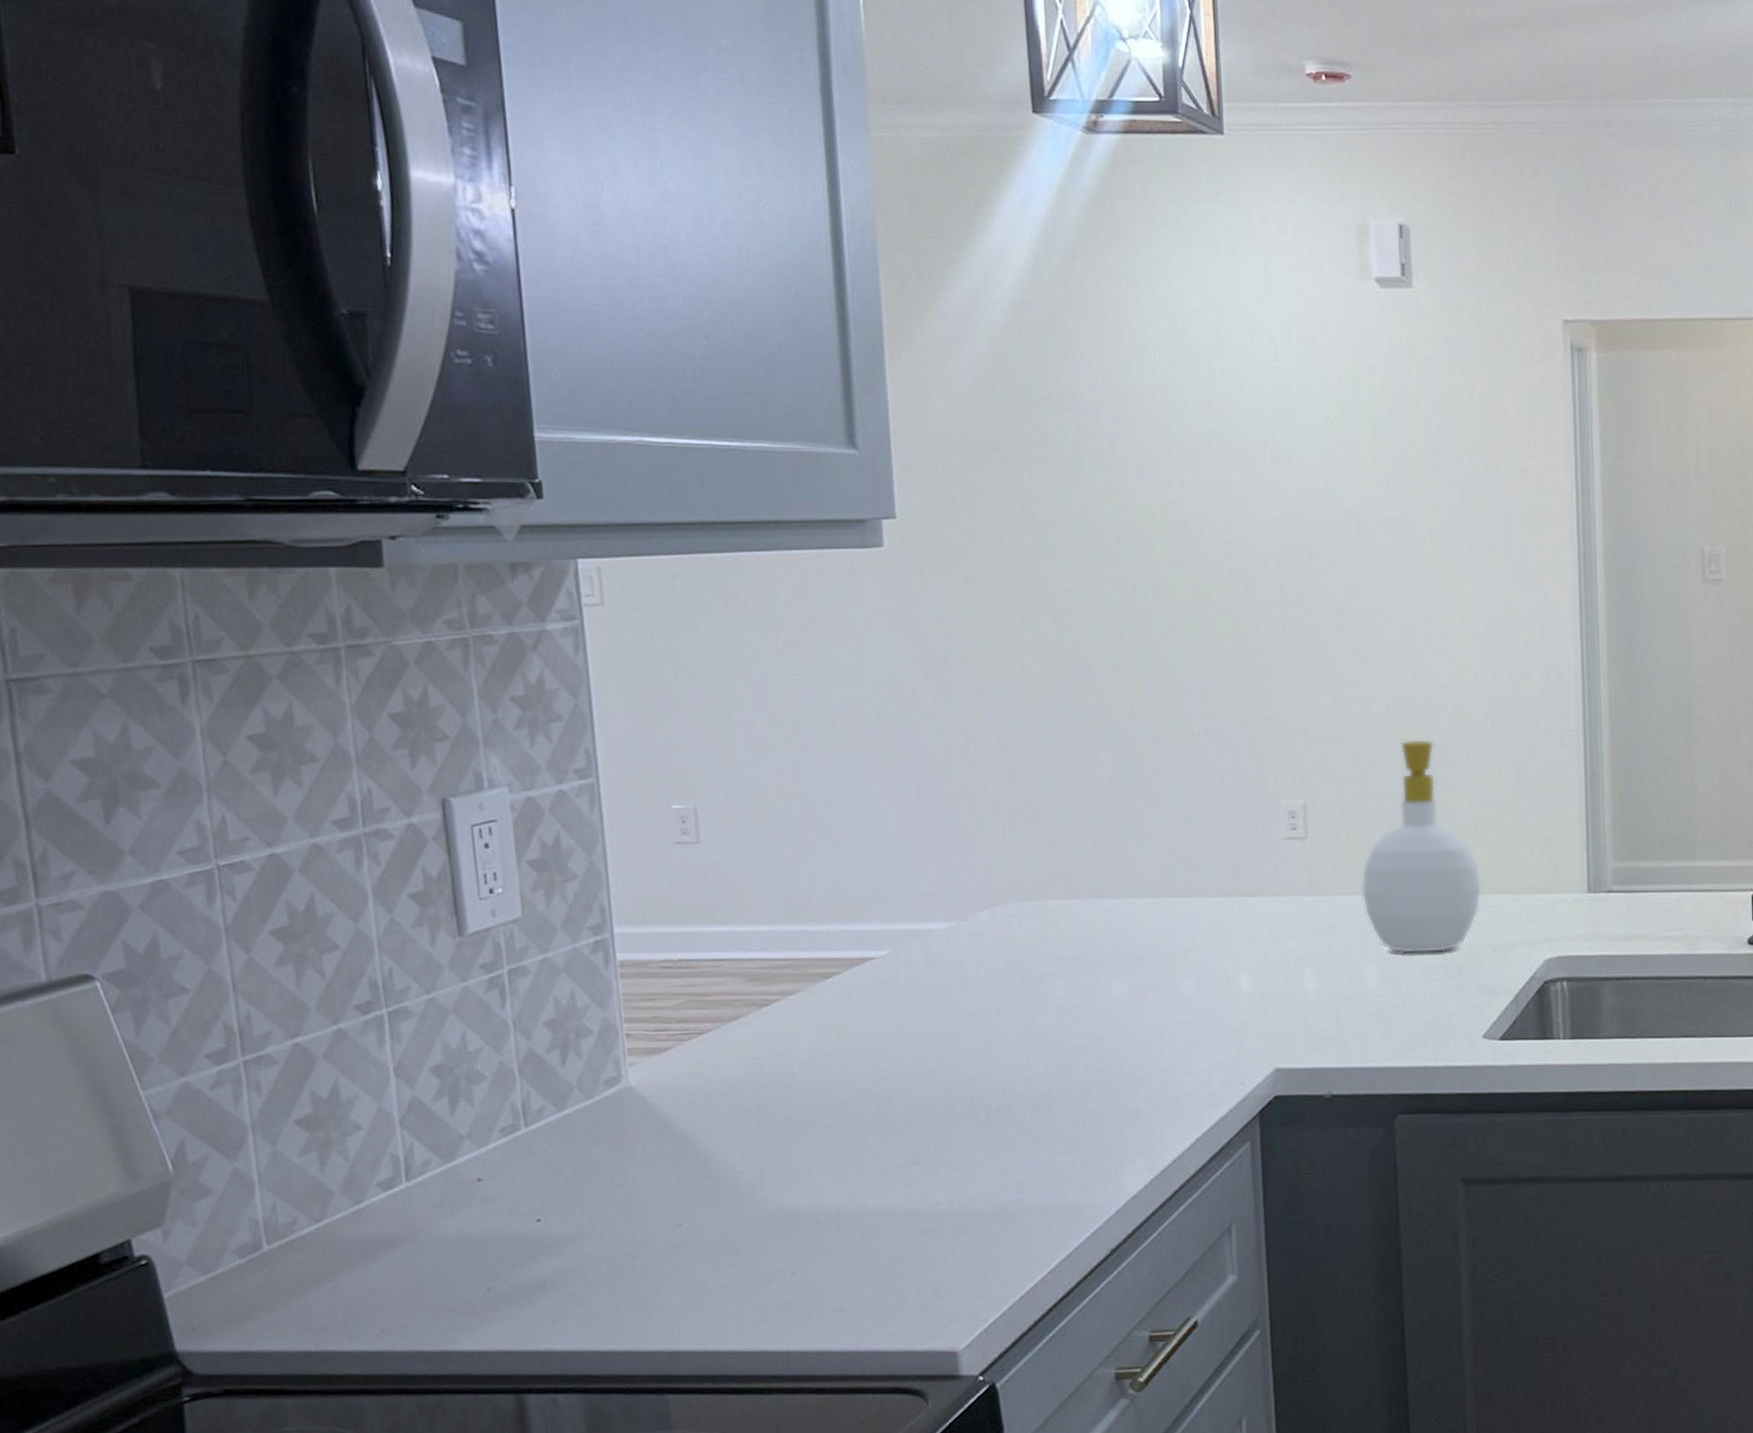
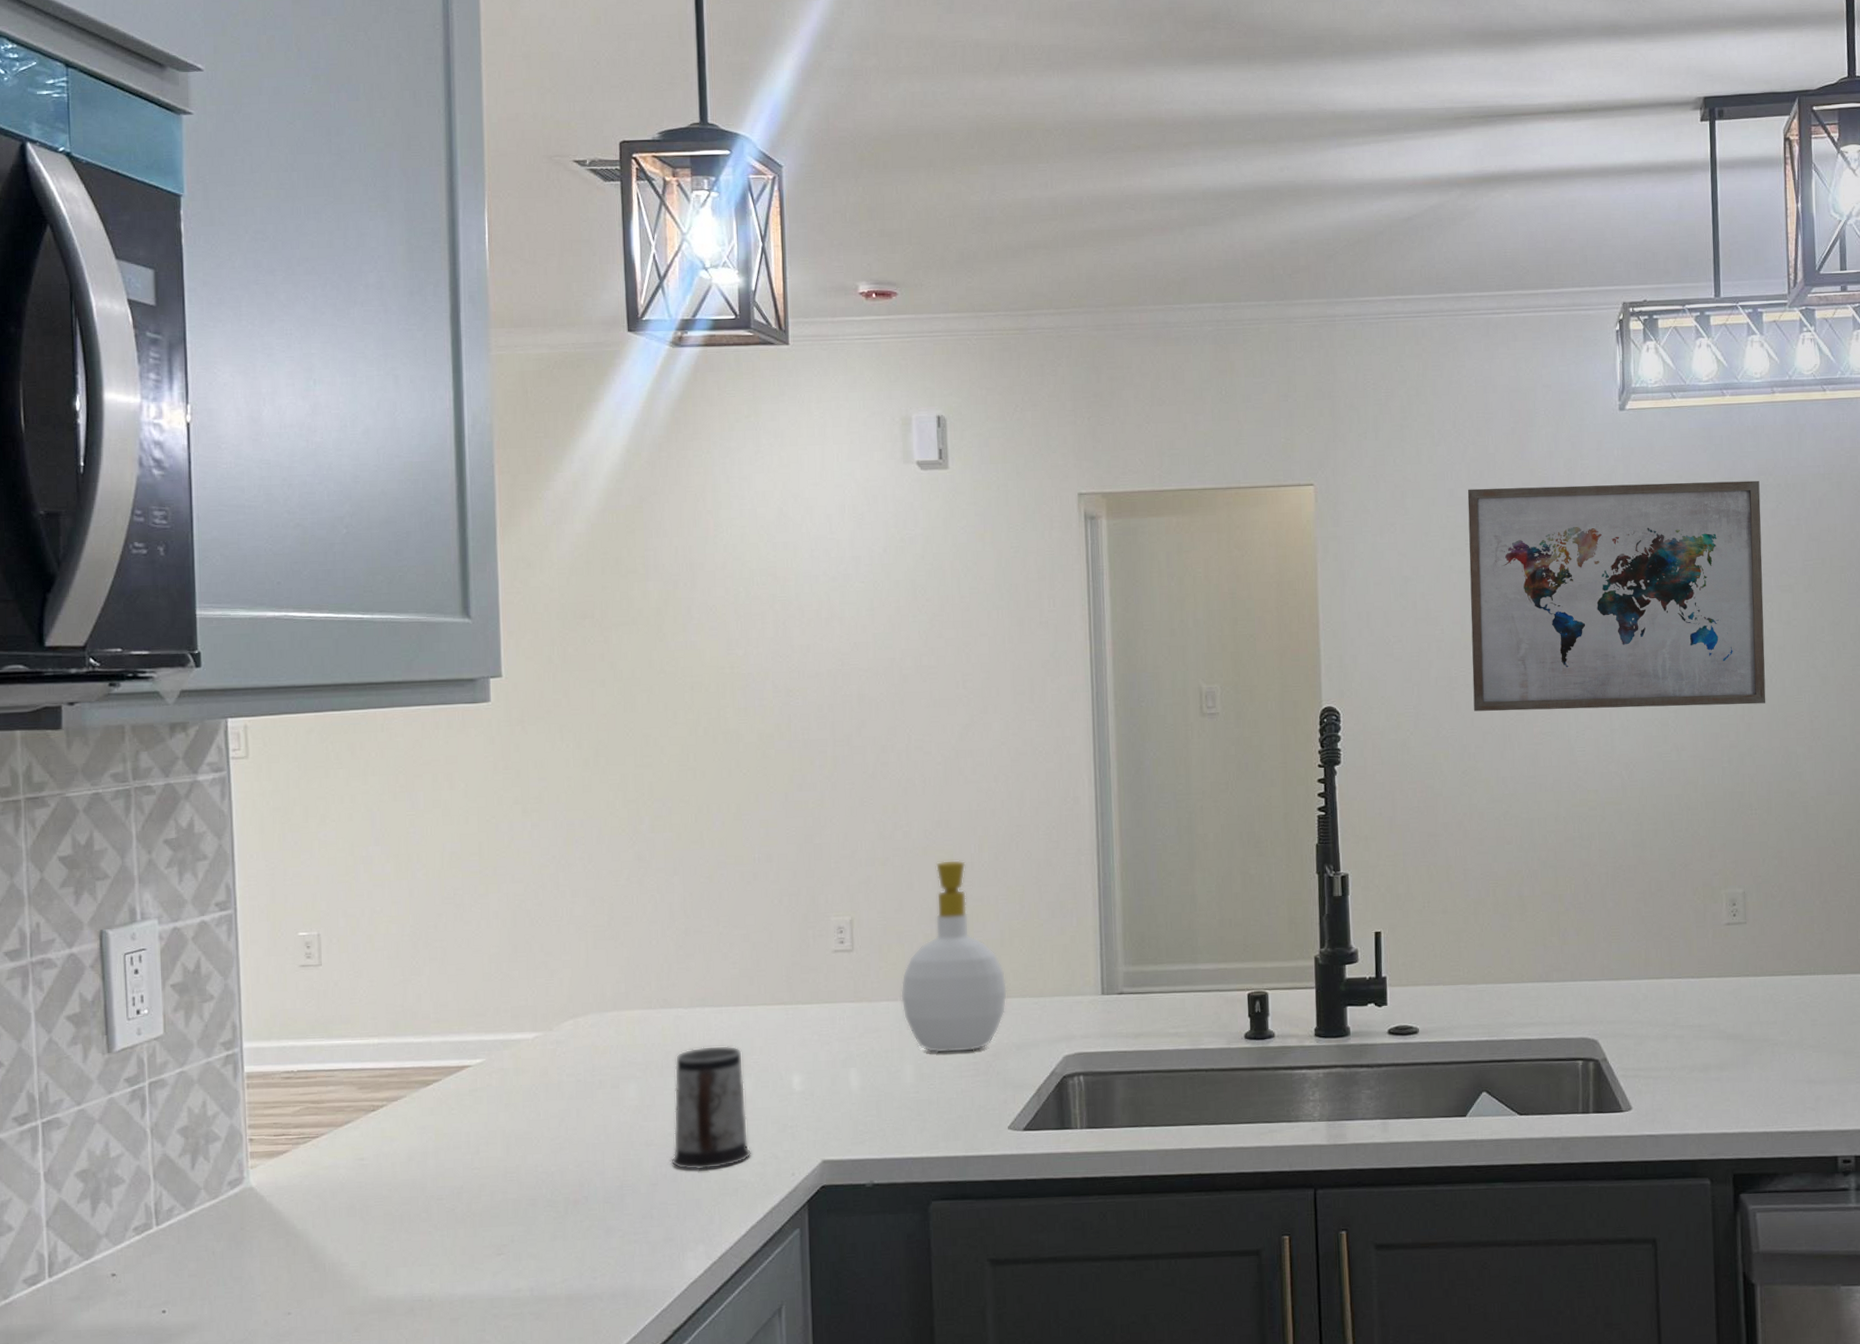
mug: none [1104,940,1195,1077] -> present [671,1045,751,1171]

